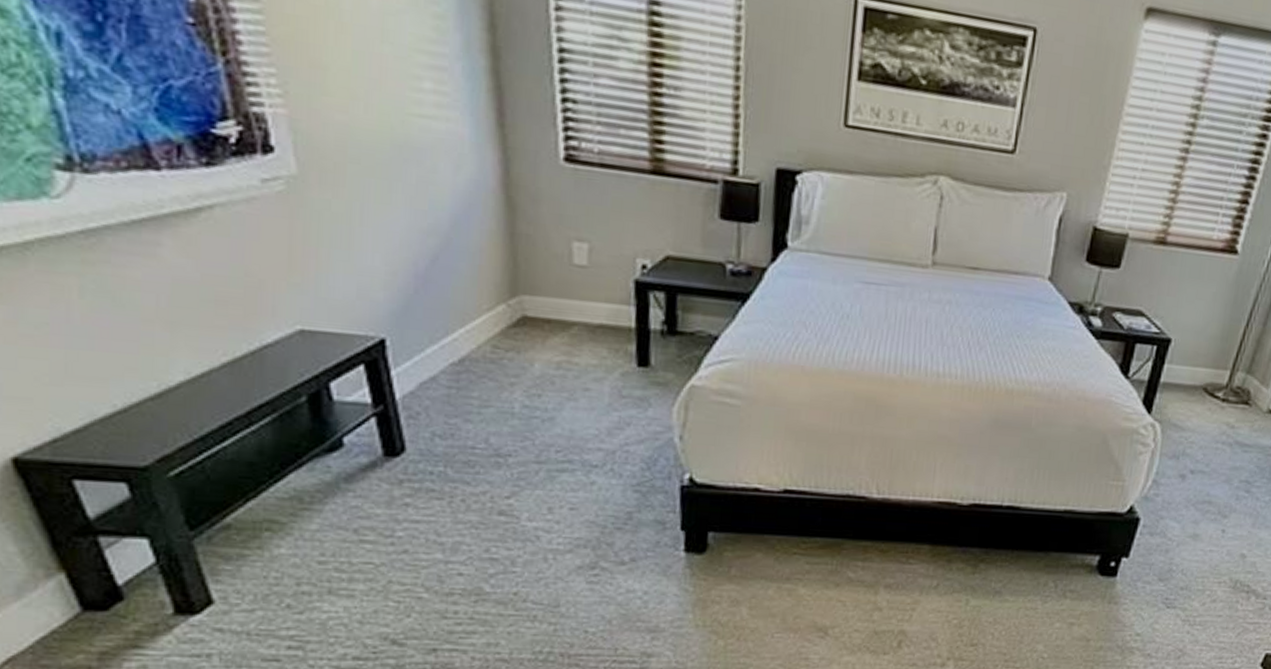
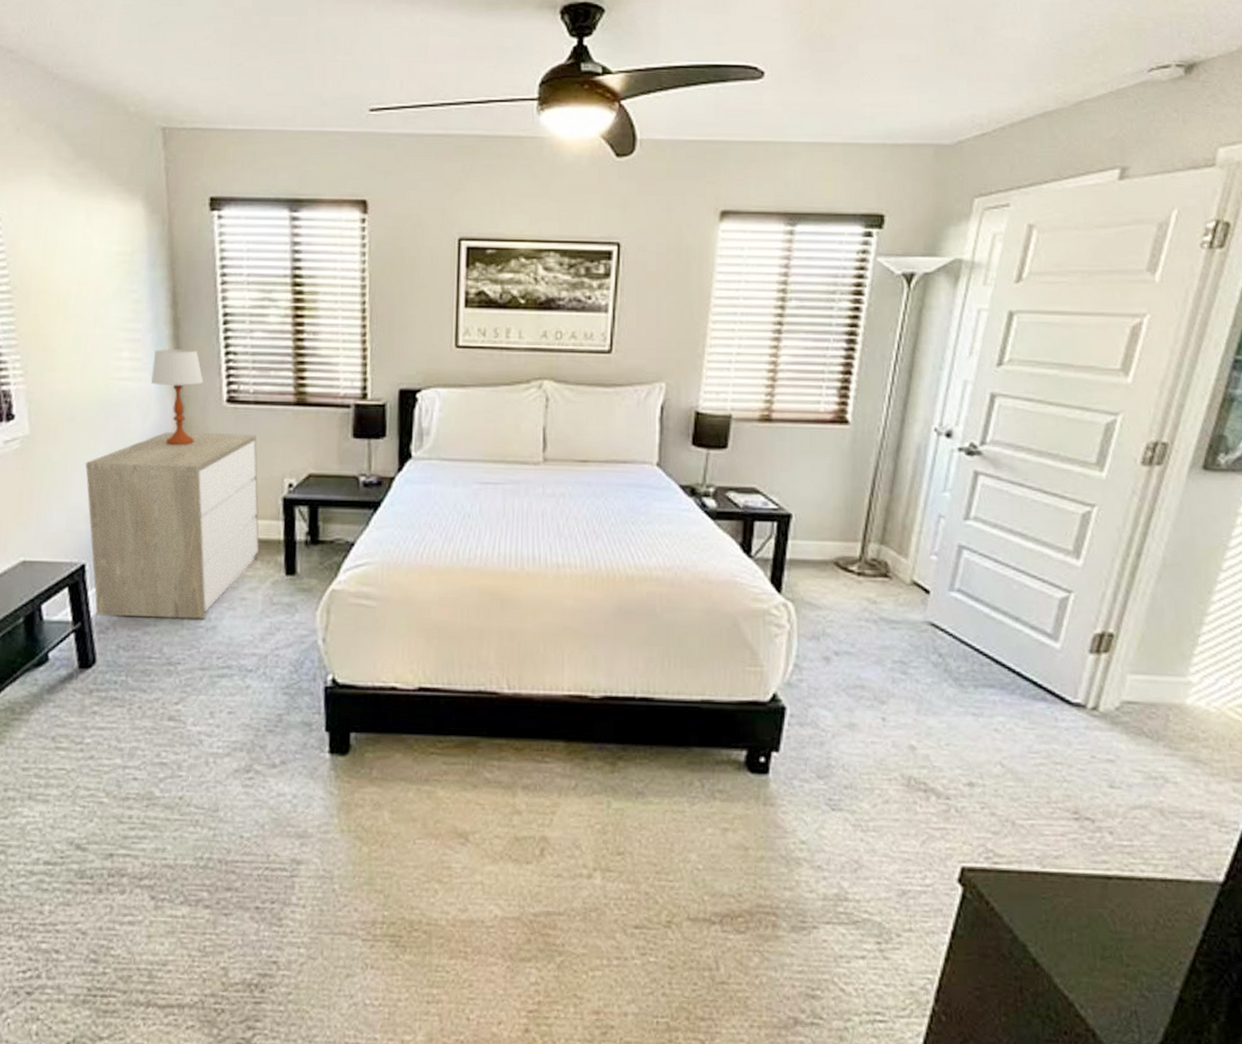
dresser: none [378,189,607,410] -> present [85,432,260,620]
table lamp: none [463,83,534,208] -> present [150,348,203,446]

